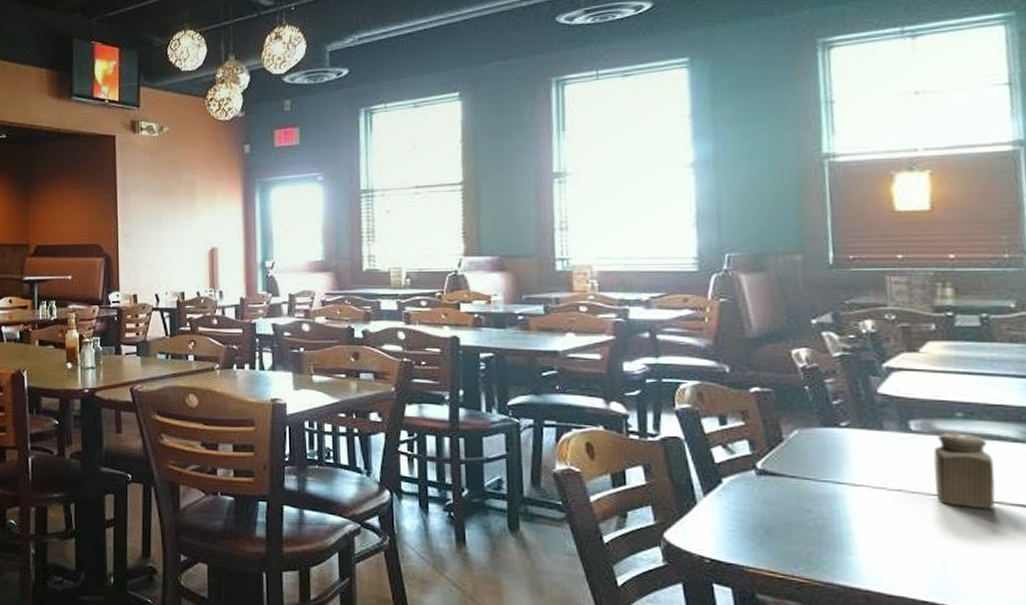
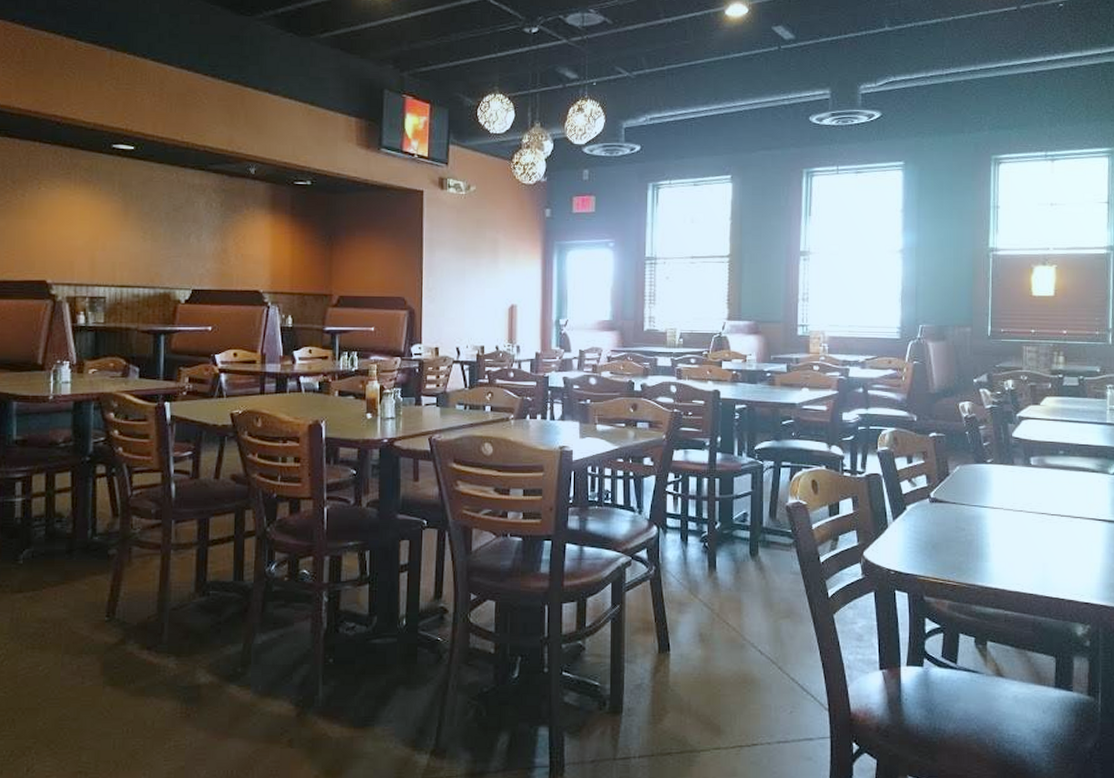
salt shaker: present [933,433,996,510] -> none [1043,466,1079,523]

